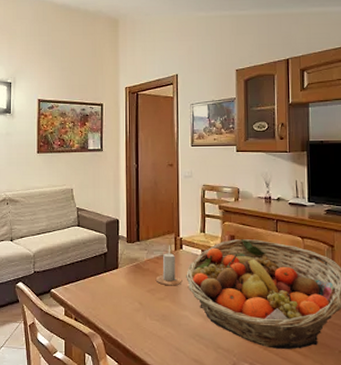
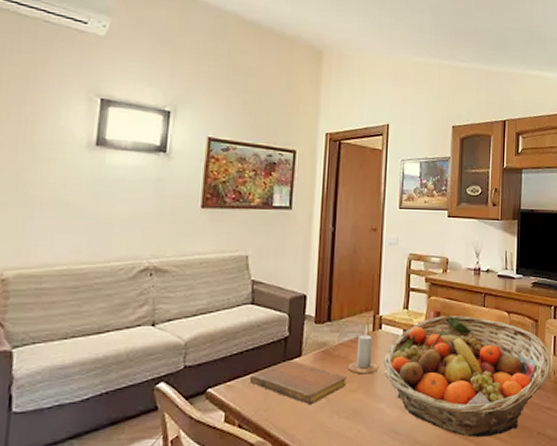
notebook: none [80,271,156,307] -> present [249,360,347,404]

